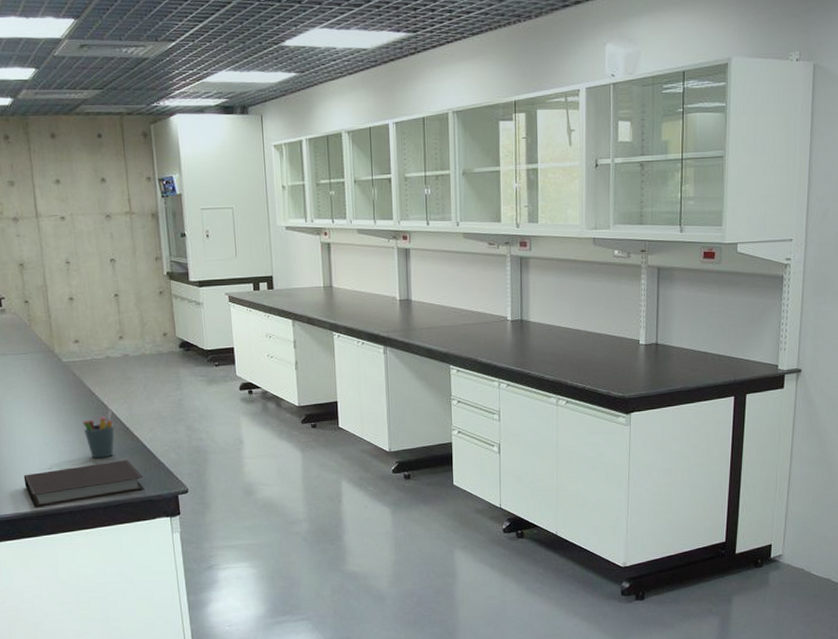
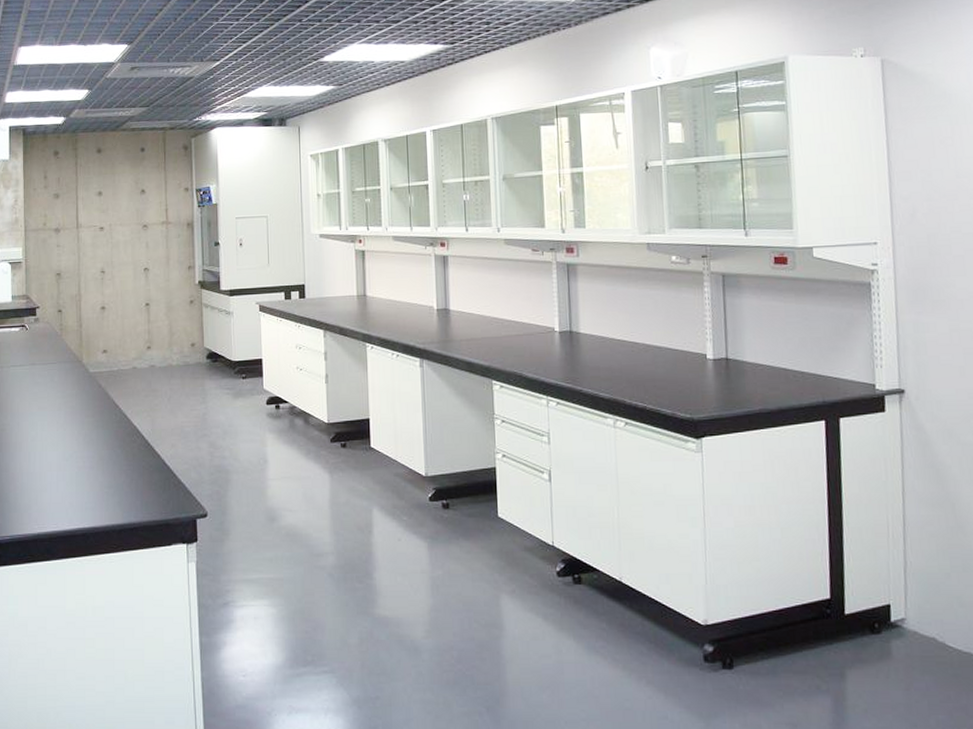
notebook: present [23,459,145,507] -> none [40,478,162,528]
pen holder: present [82,408,115,458] -> none [104,422,135,476]

